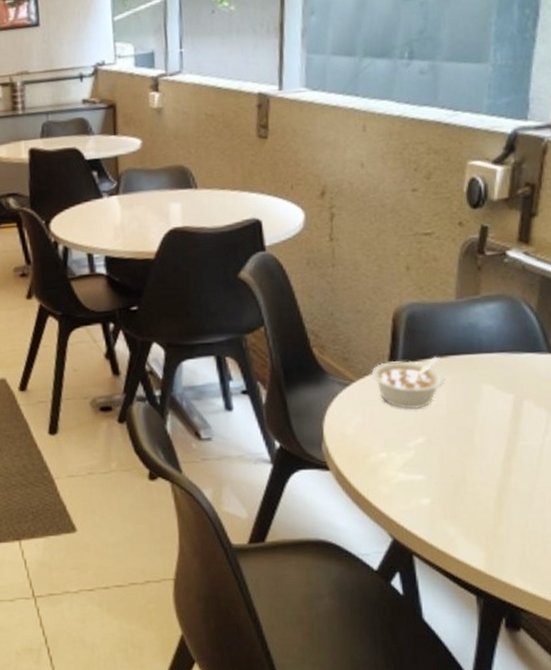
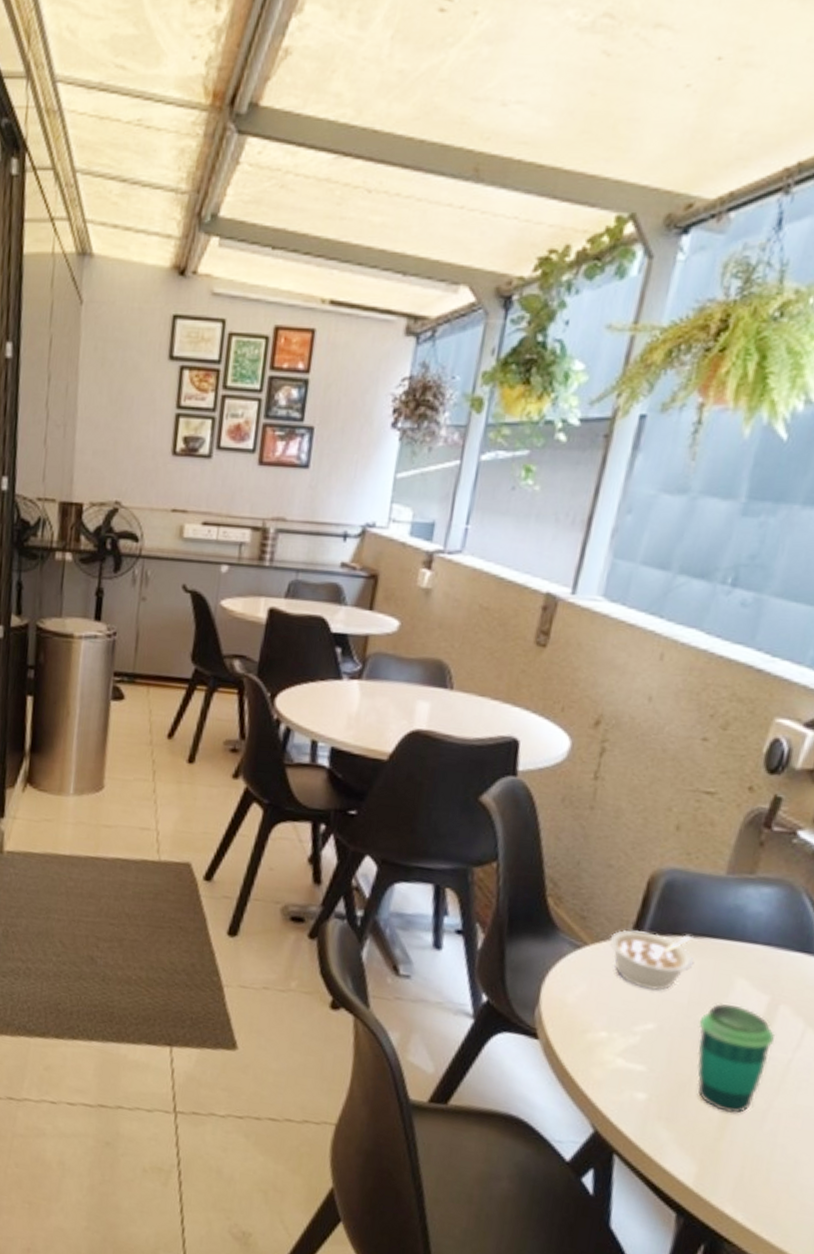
cup: none [460,408,526,500] -> present [697,1004,776,1113]

